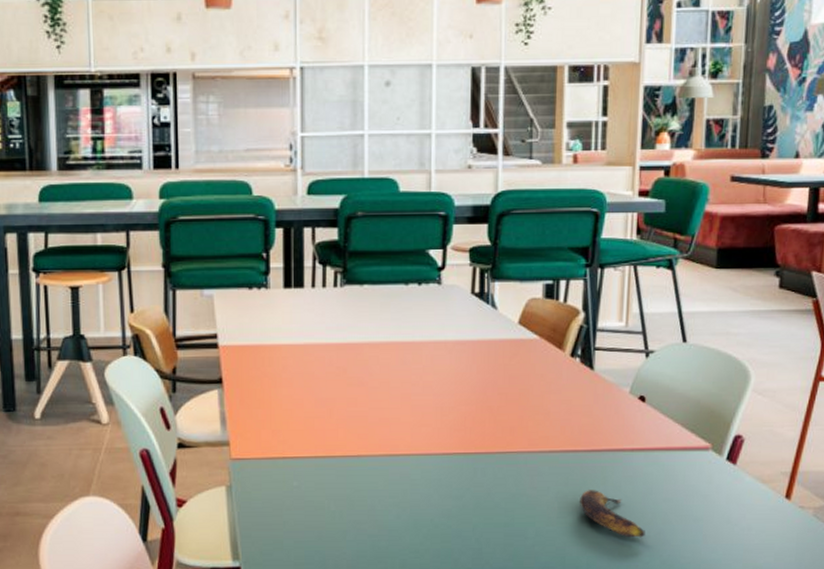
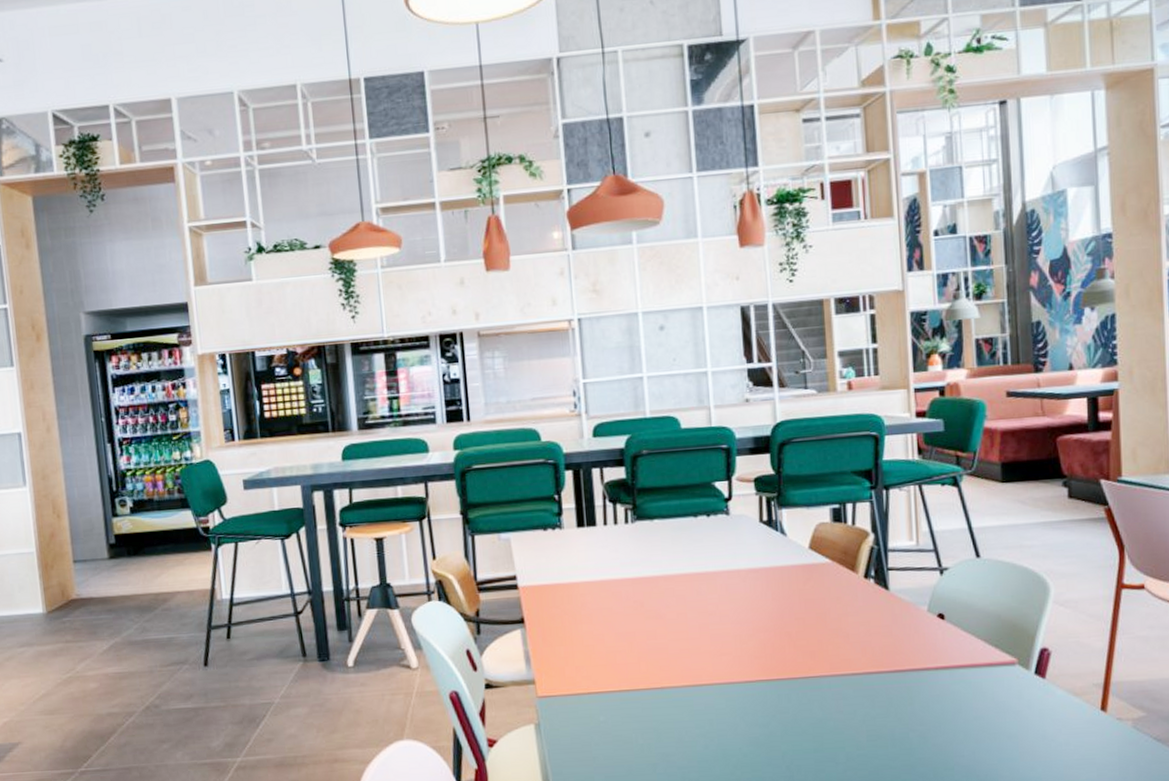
banana: present [580,490,645,538] -> none [888,711,959,759]

